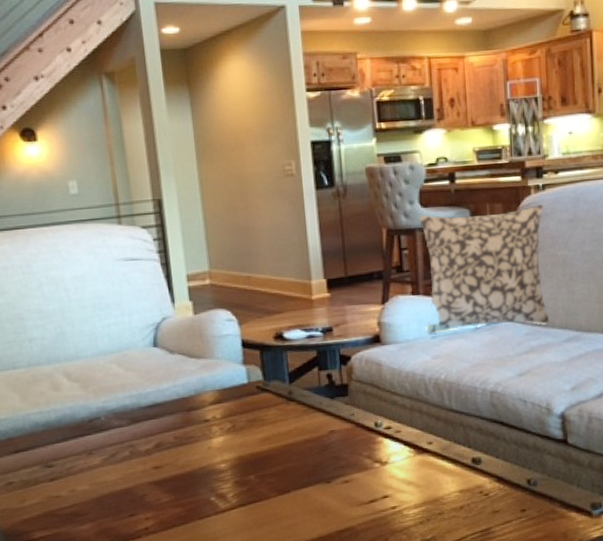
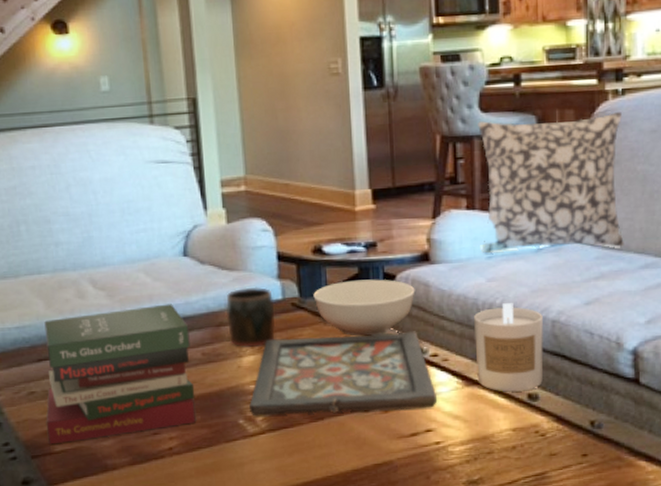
books: none [20,392,171,532] -> present [44,304,197,445]
mug: none [195,372,243,429] -> present [225,286,276,347]
decorative tray: none [219,406,393,492] -> present [248,331,438,415]
bowl: none [276,361,369,414] -> present [313,279,415,336]
candle: none [422,377,485,458] -> present [474,303,544,392]

